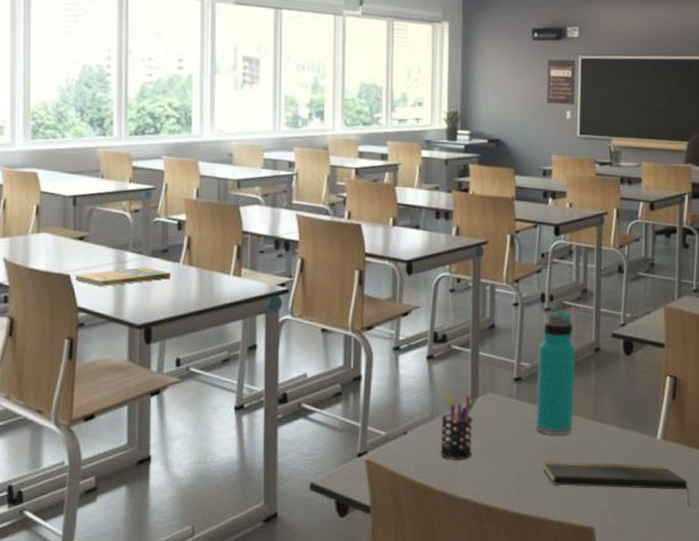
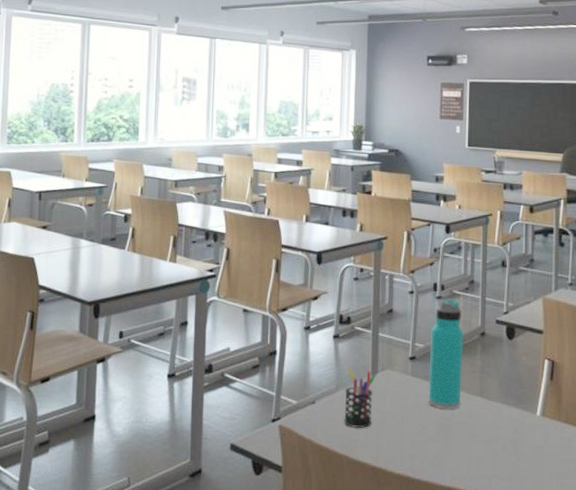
booklet: present [74,267,171,287] -> none [37,253,118,269]
notepad: present [543,461,690,506] -> none [434,432,566,478]

